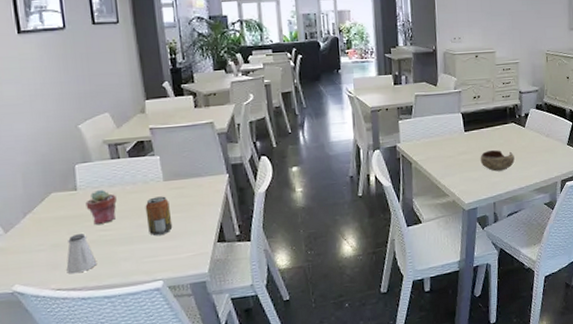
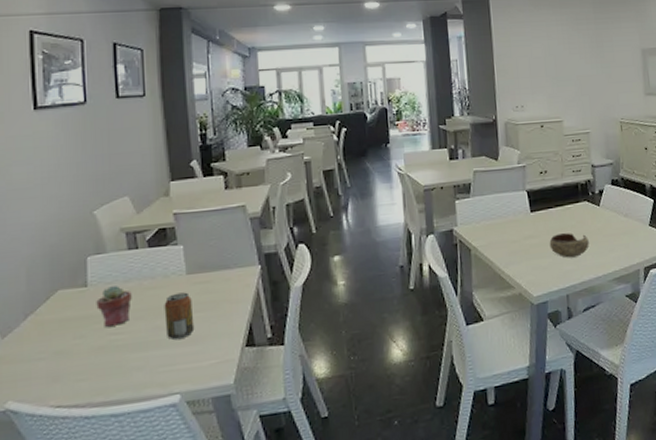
saltshaker: present [66,234,98,274] -> none [69,338,105,388]

